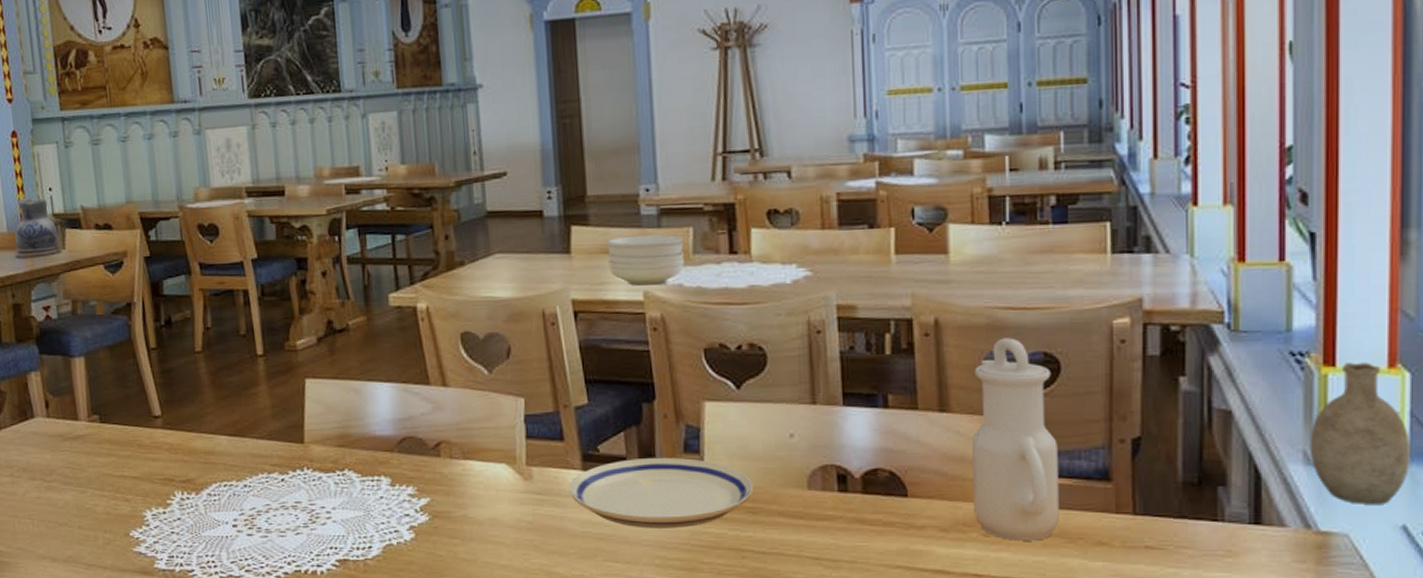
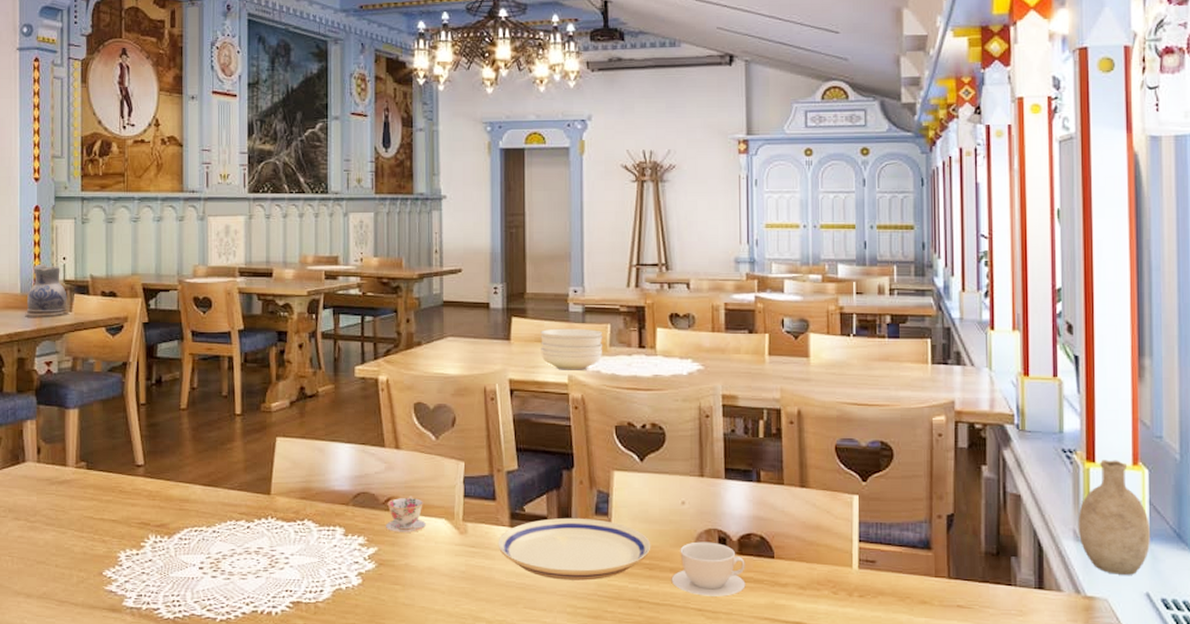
teacup: none [437,439,484,480] -> present [386,496,426,532]
teacup: none [780,480,872,543] -> present [671,541,746,596]
teapot: present [971,337,1059,541] -> none [824,428,892,599]

